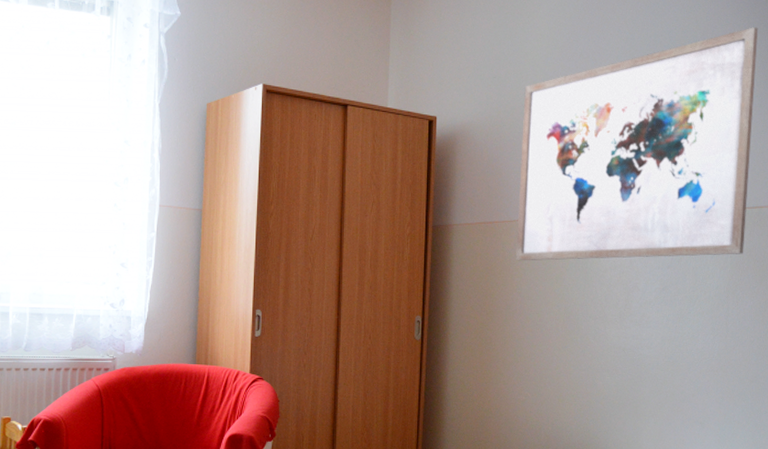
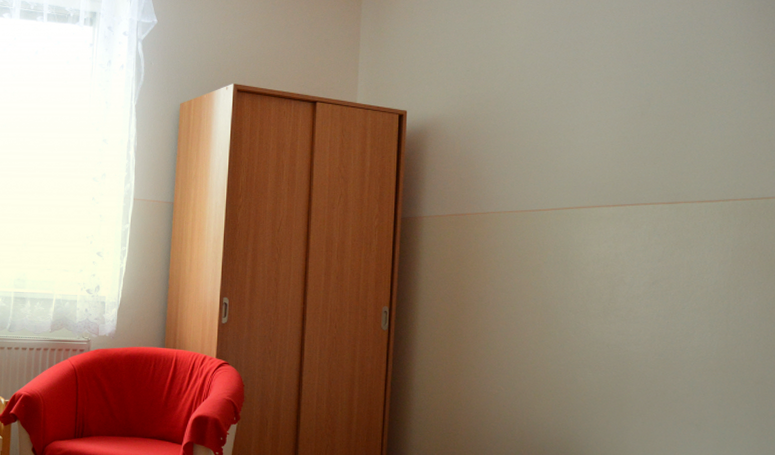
wall art: present [516,27,759,261] -> none [489,10,765,253]

